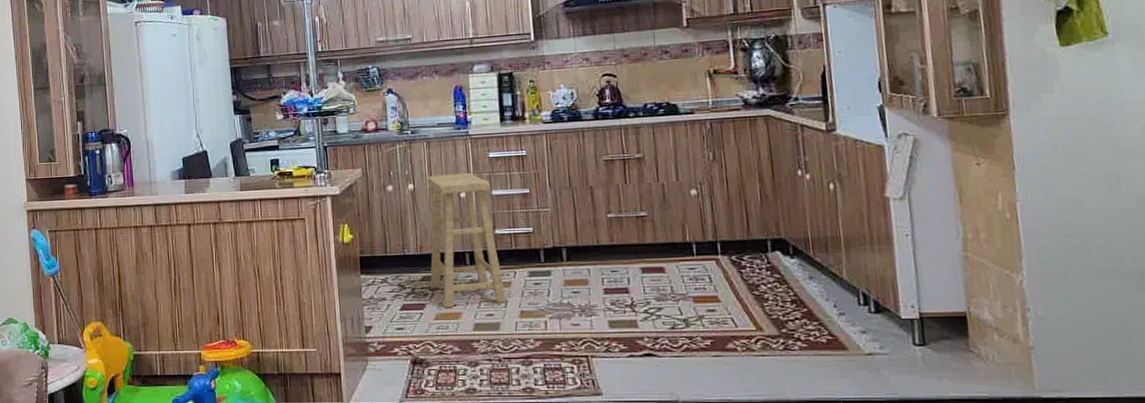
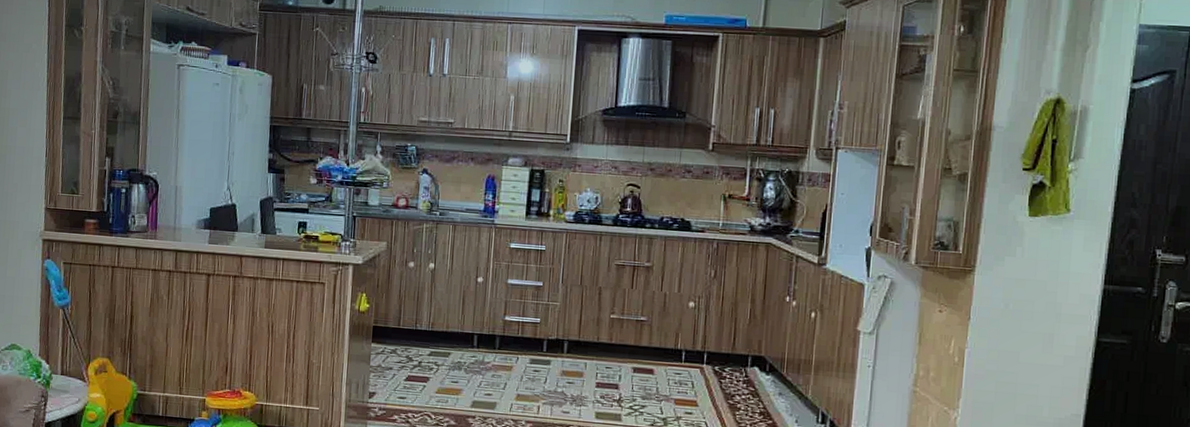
stool: present [427,172,506,308] -> none [437,257,507,385]

